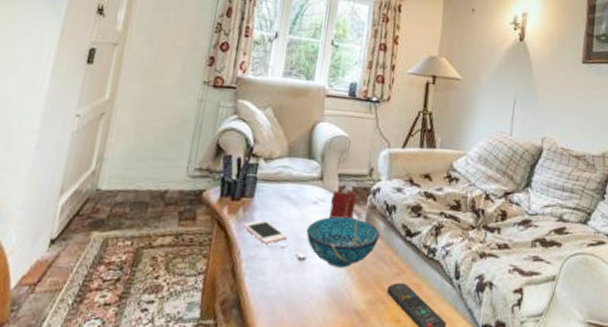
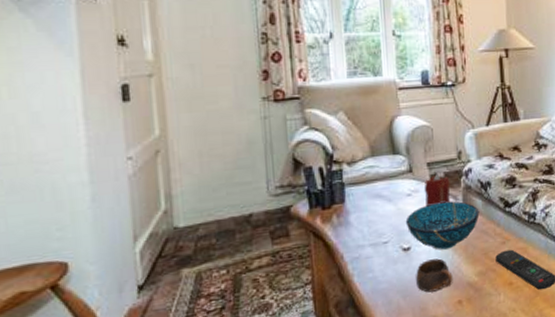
cell phone: present [243,220,287,244] -> none [340,221,387,244]
cup: none [303,275,341,311] -> present [416,258,453,293]

